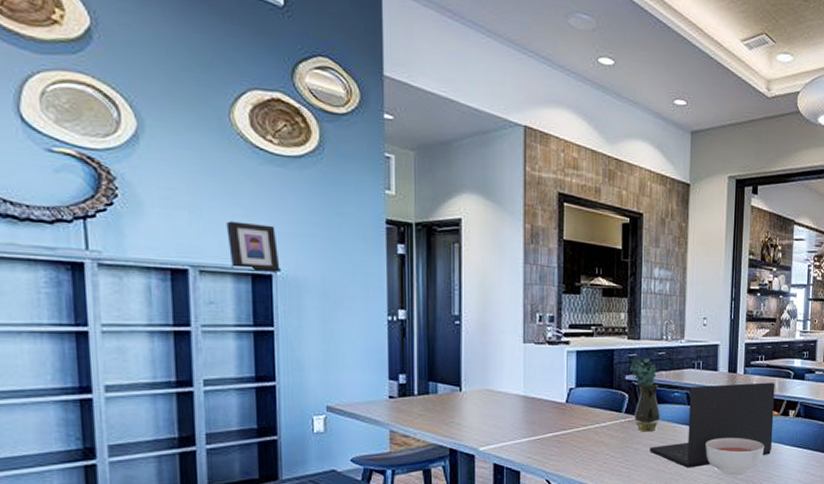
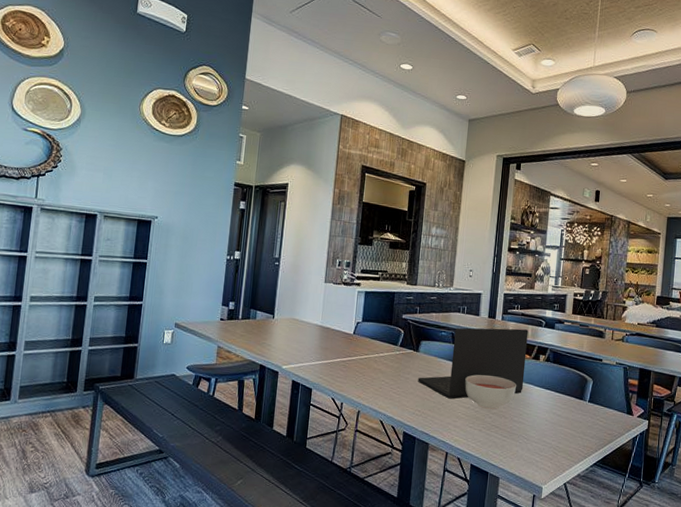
picture frame: present [226,221,280,272] -> none [125,181,158,219]
vase: present [630,354,660,432] -> none [407,297,429,364]

